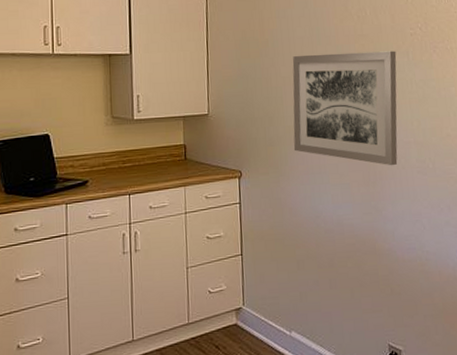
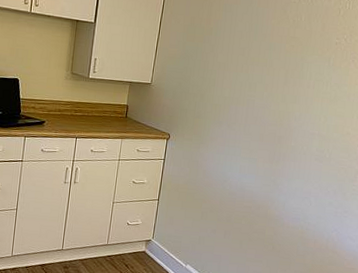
wall art: present [292,50,398,166] -> none [216,46,320,151]

